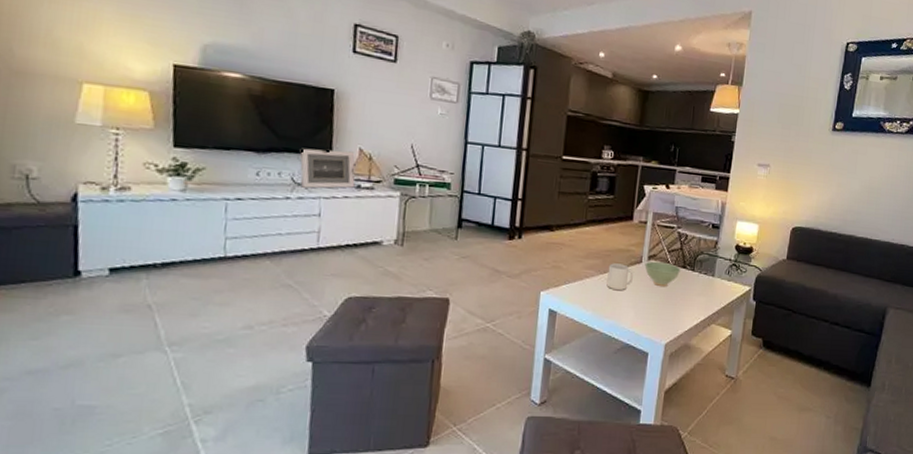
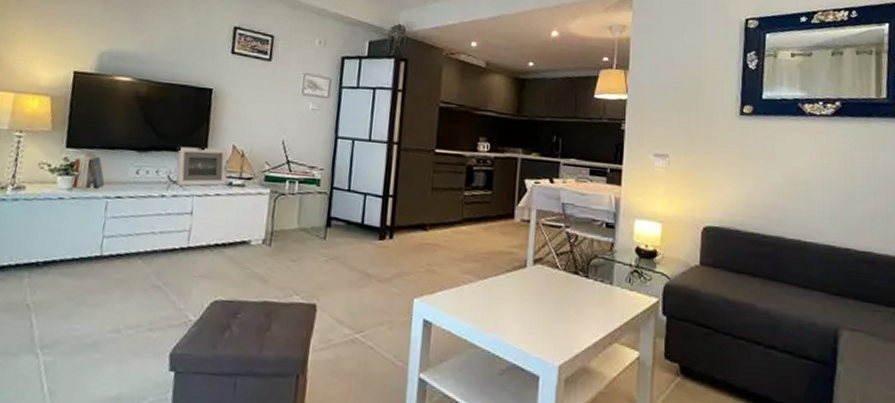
books: none [184,152,223,190] -> present [72,152,105,189]
mug: present [606,263,633,291] -> none [487,267,517,300]
bowl: present [644,261,681,286] -> none [530,265,572,296]

